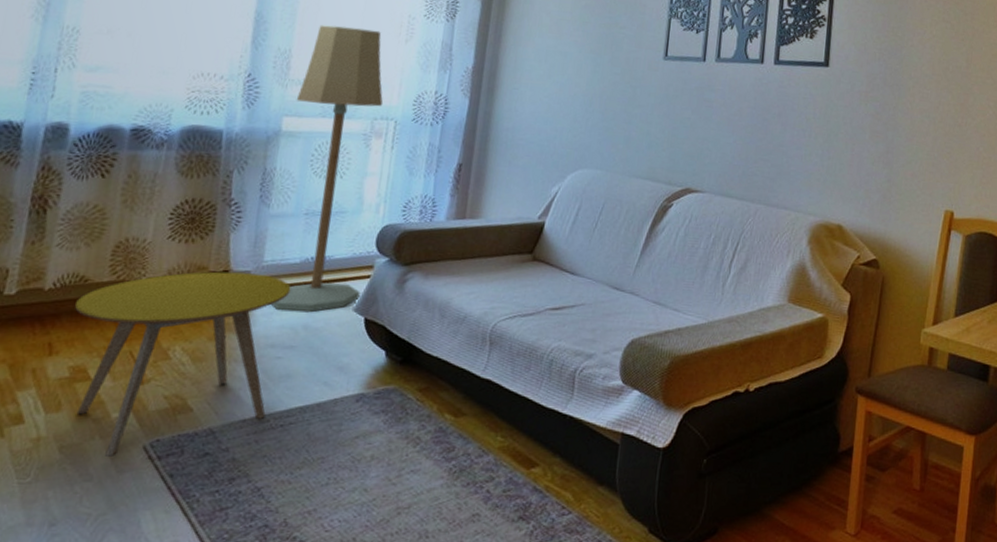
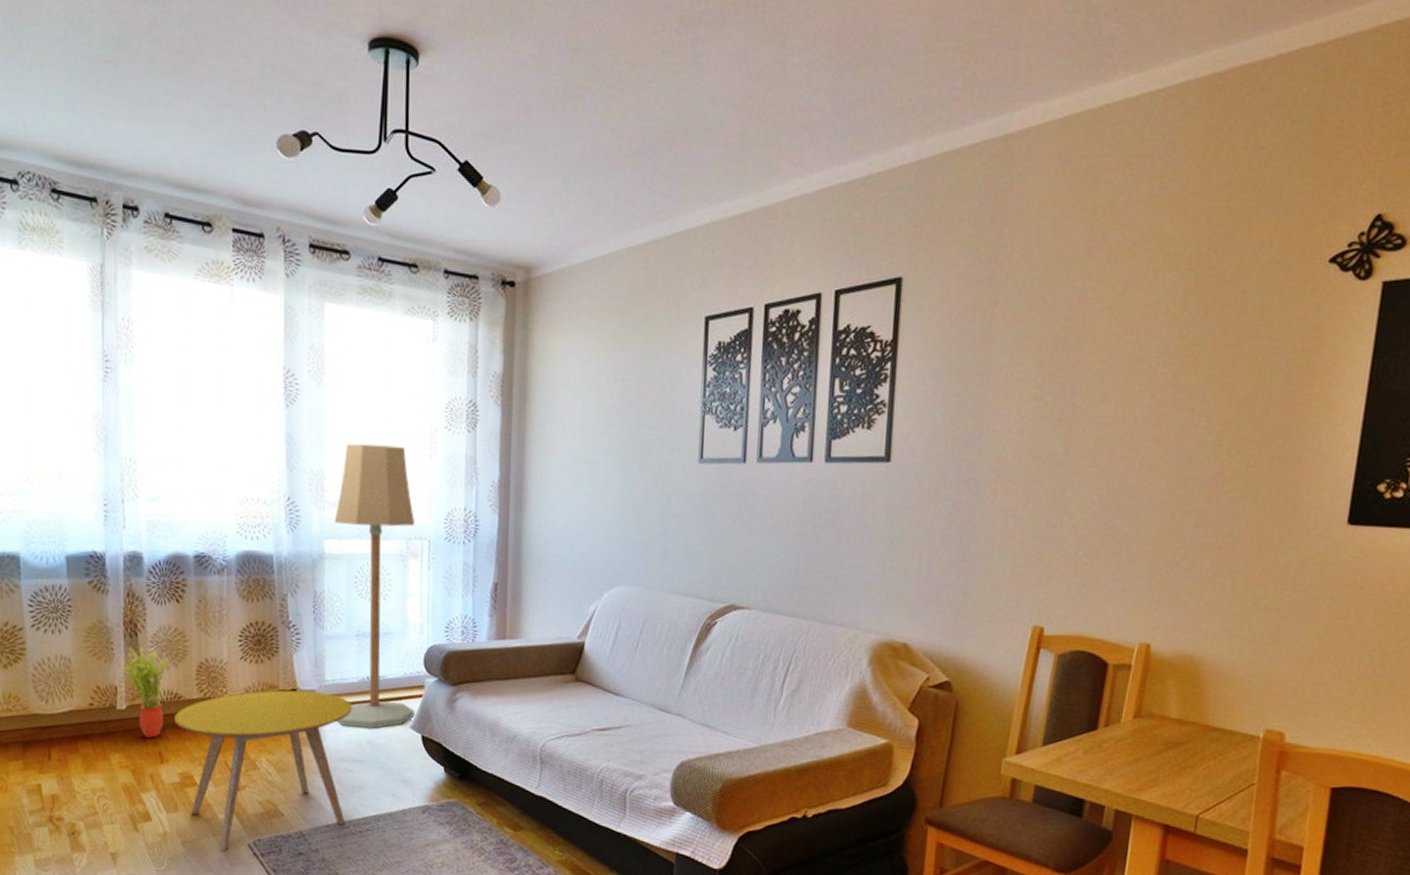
potted plant: none [19,225,81,327] -> present [121,647,169,738]

